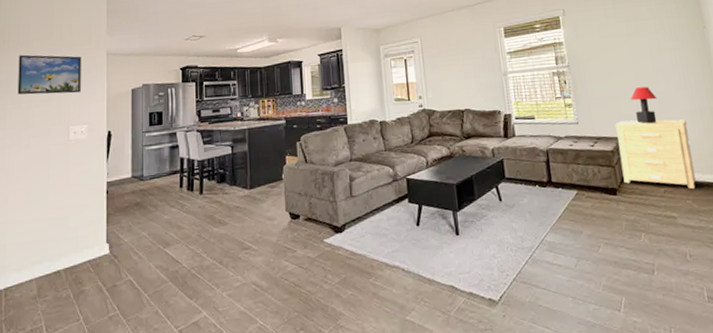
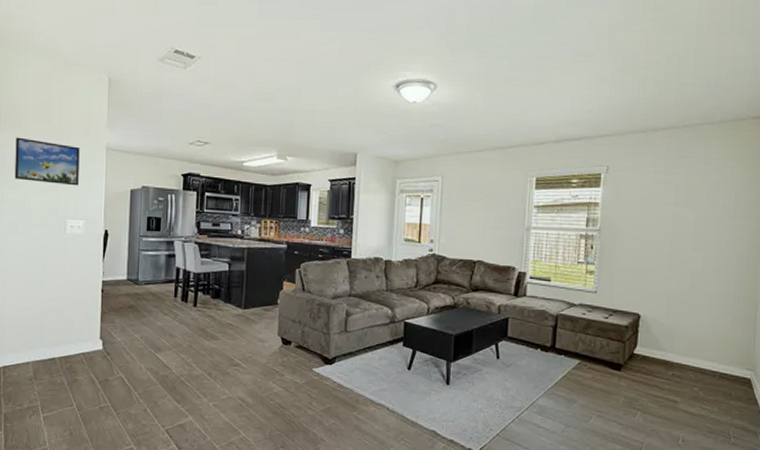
side table: present [614,119,696,190] -> none [632,297,716,378]
table lamp: present [631,86,657,124] -> none [660,264,689,305]

